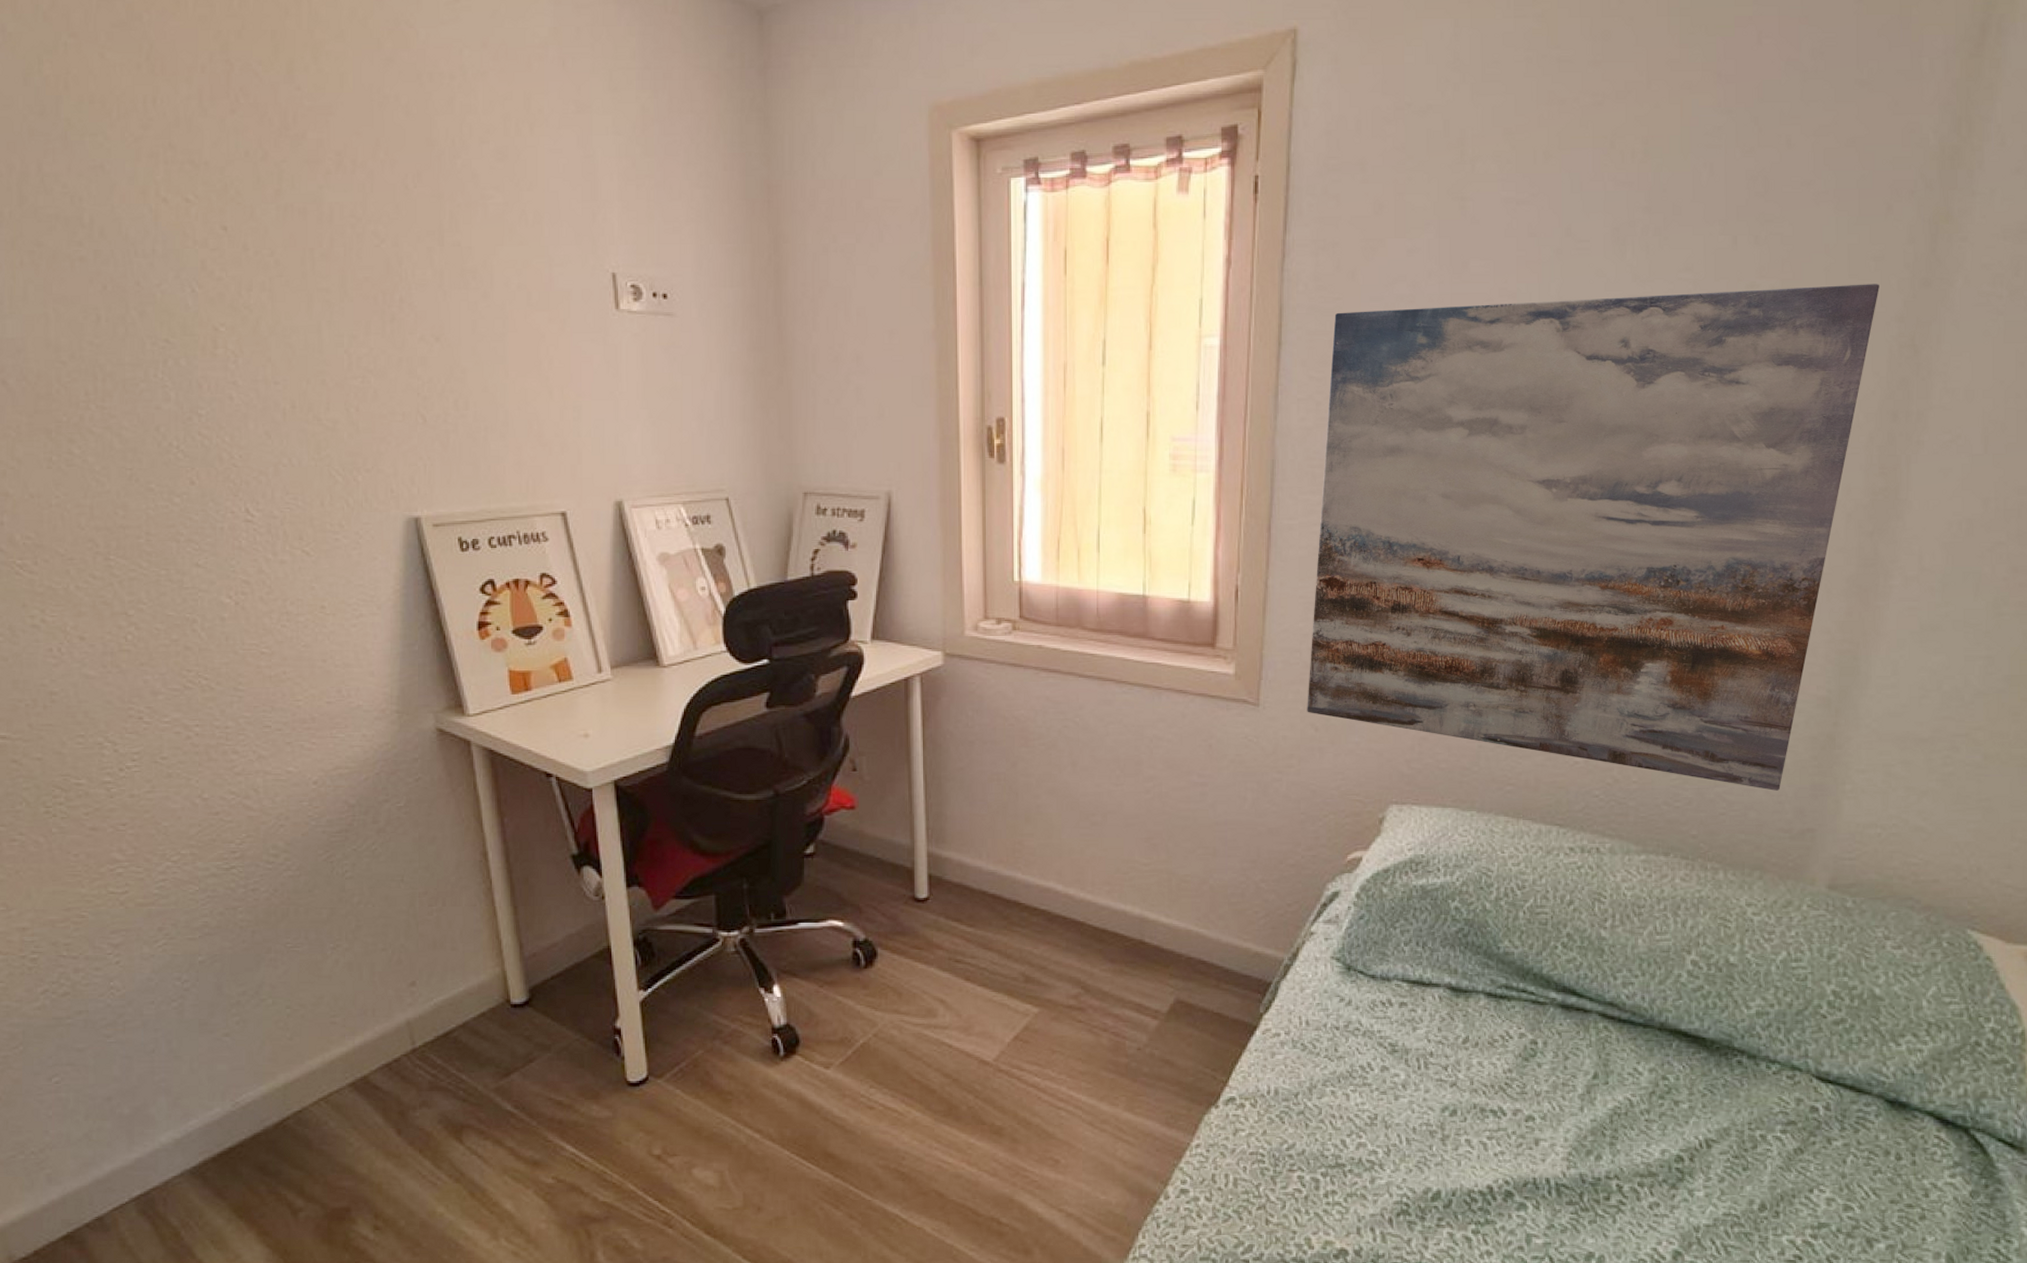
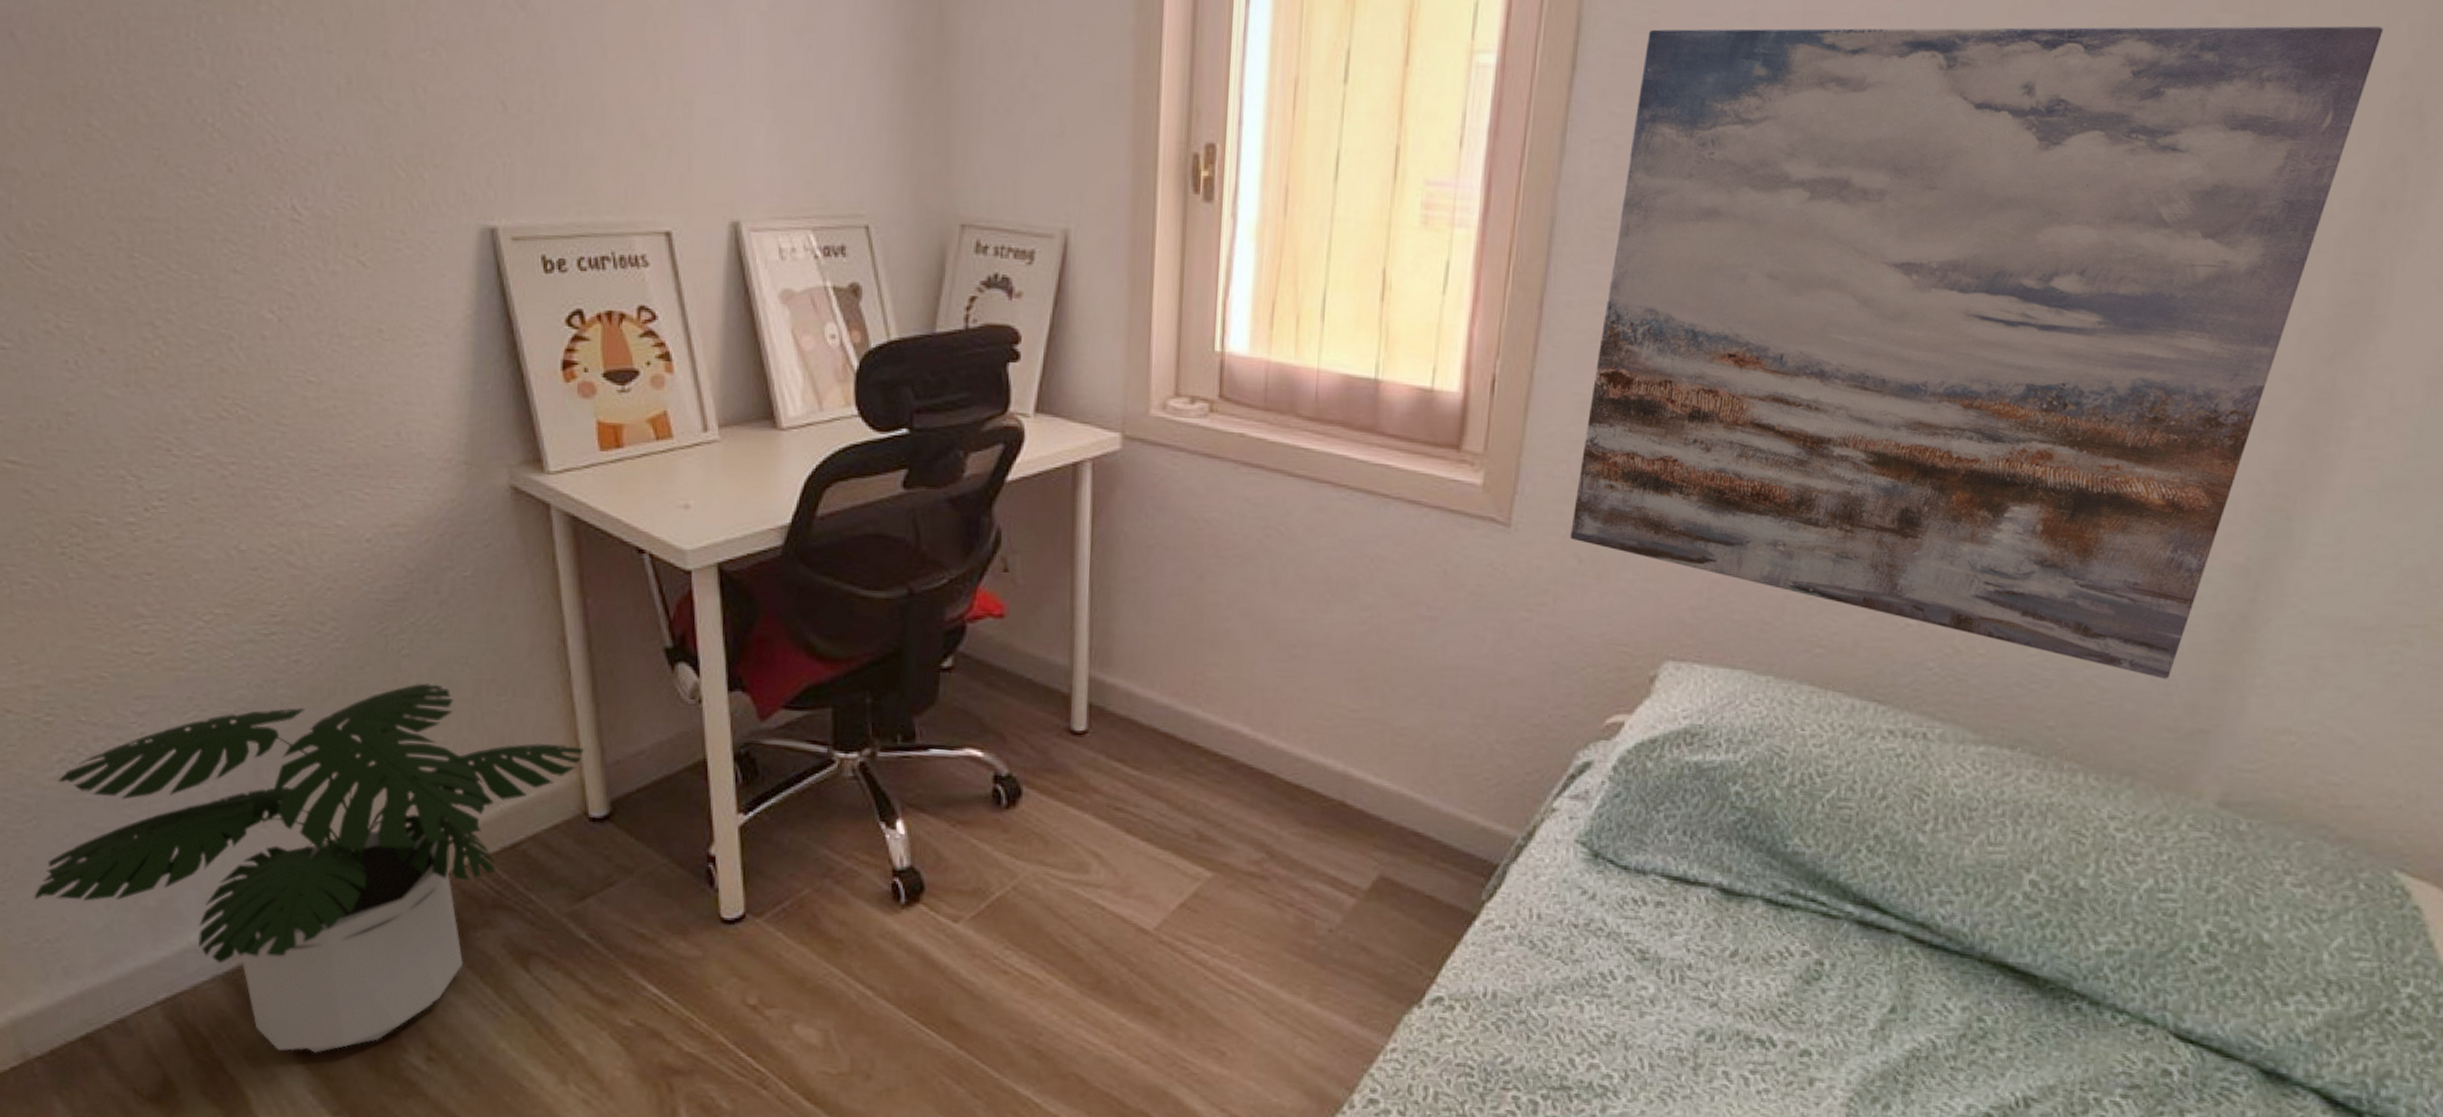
potted plant: none [20,900,506,1232] -> present [34,683,585,1053]

